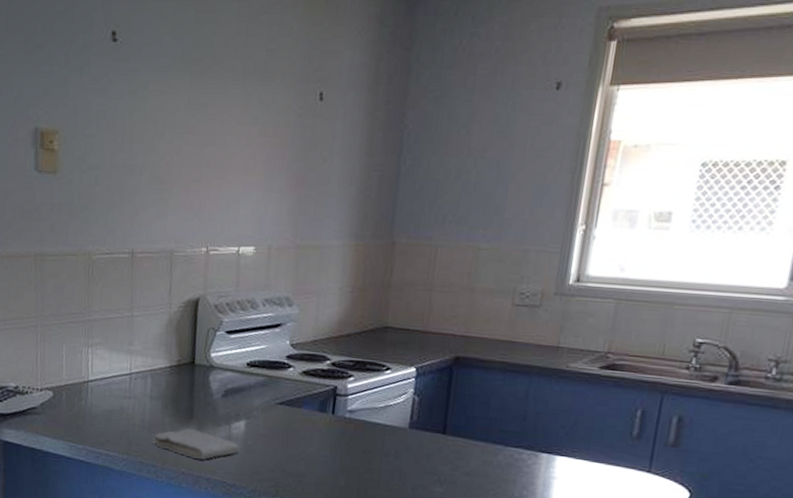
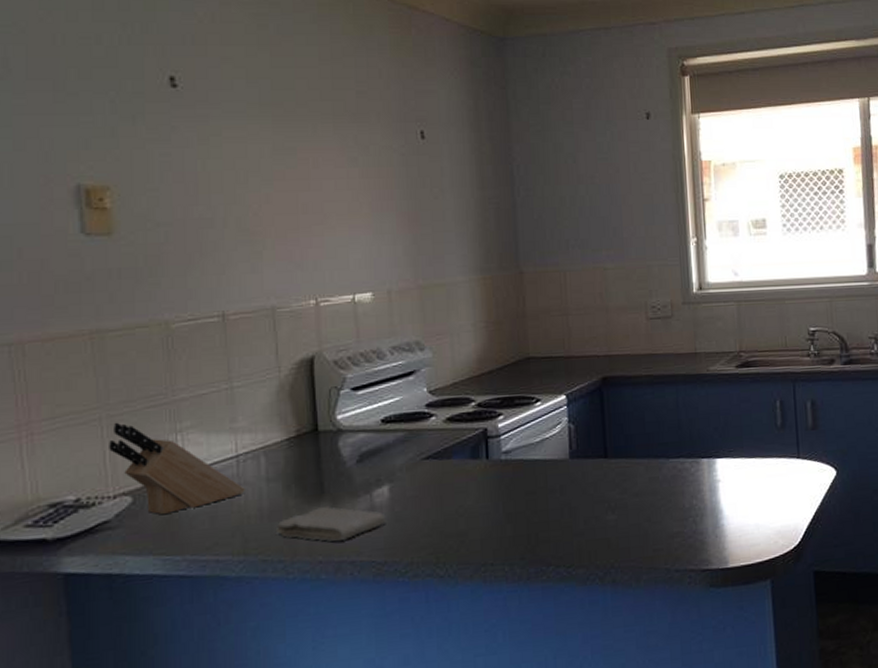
knife block: none [40,331,134,411] -> present [109,422,245,515]

